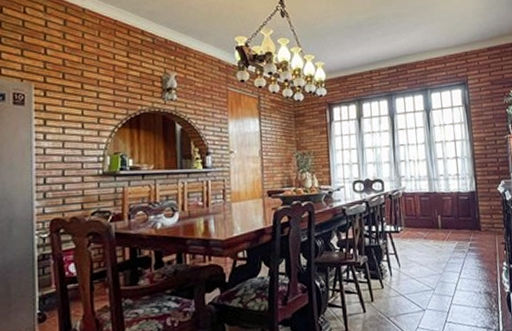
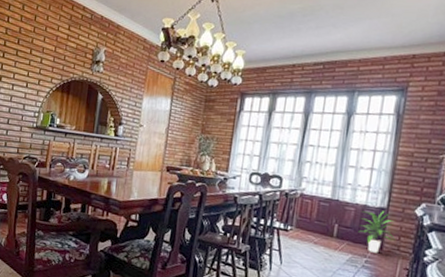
indoor plant: none [457,194,489,235] -> present [358,211,395,253]

